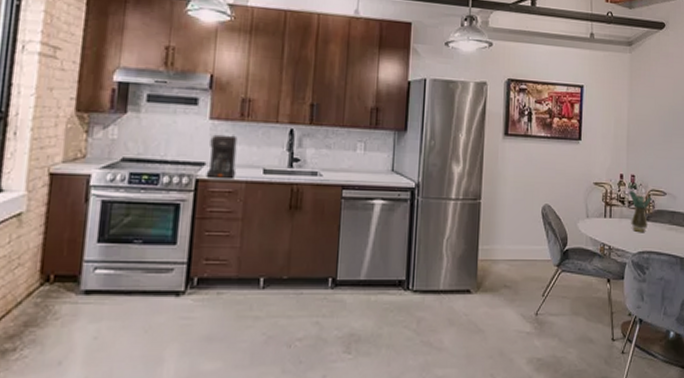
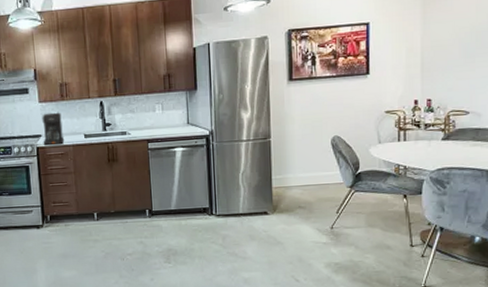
vase: present [628,189,653,233] -> none [424,113,453,152]

